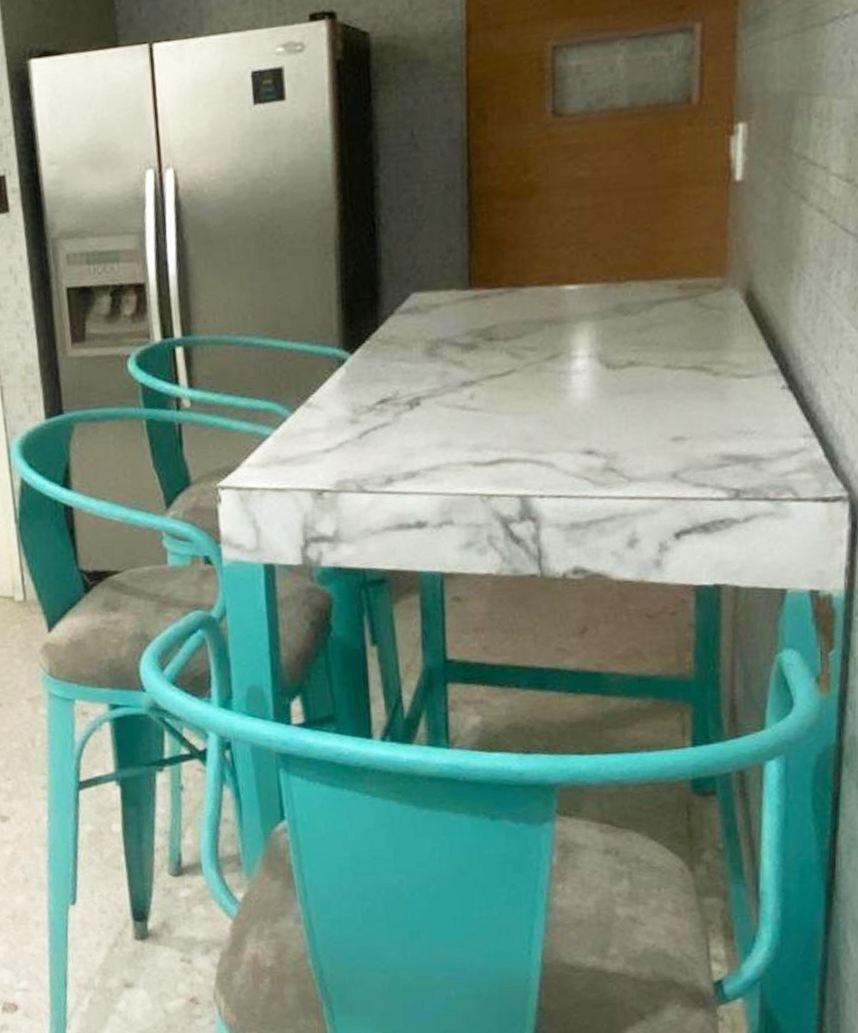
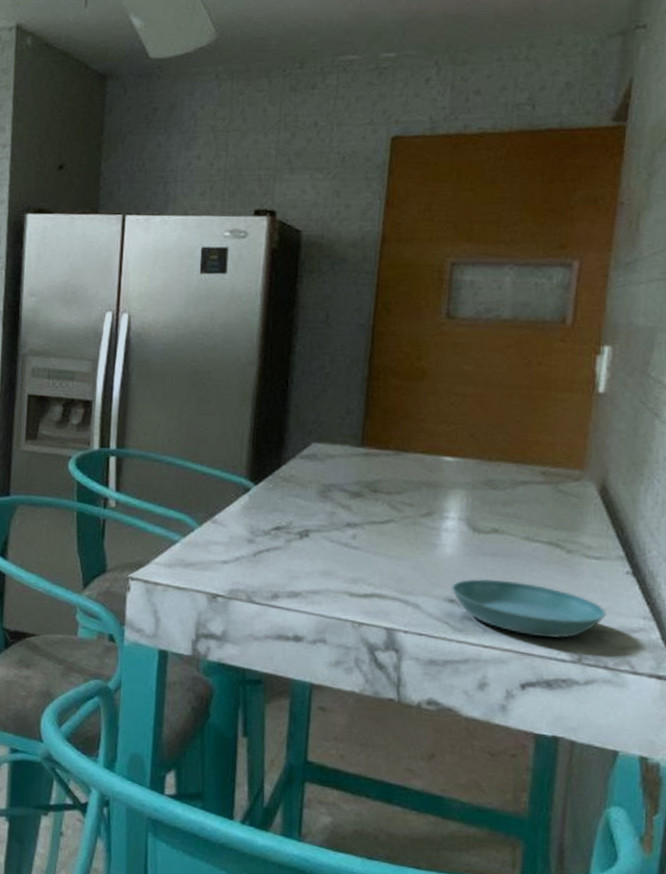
saucer: none [587,417,763,477] -> present [451,578,606,638]

